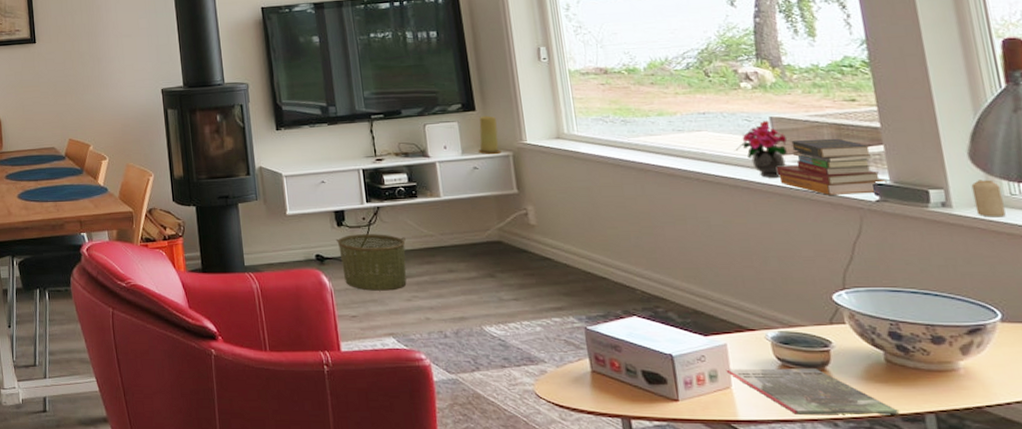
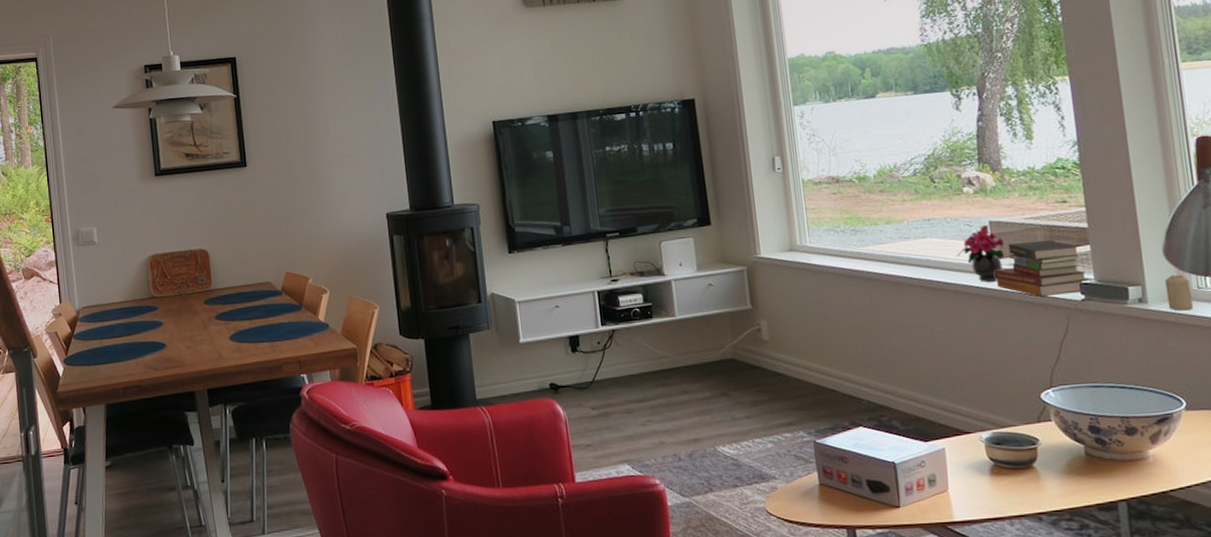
basket: present [335,234,407,291] -> none [570,358,642,418]
candle: present [477,115,501,154] -> none [712,230,736,270]
magazine: present [725,368,900,415] -> none [943,466,1097,512]

